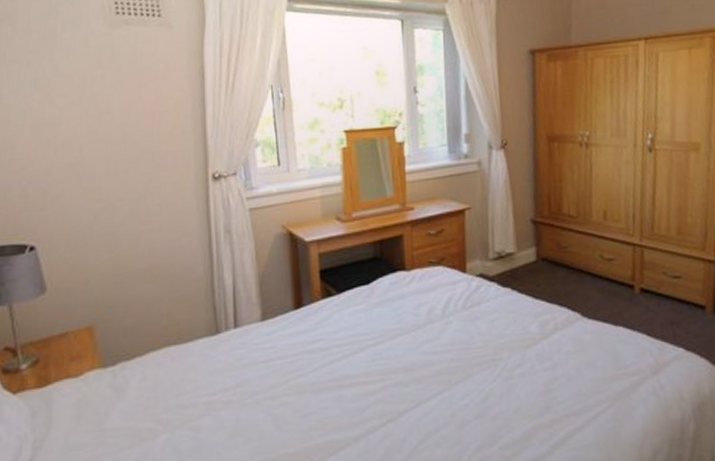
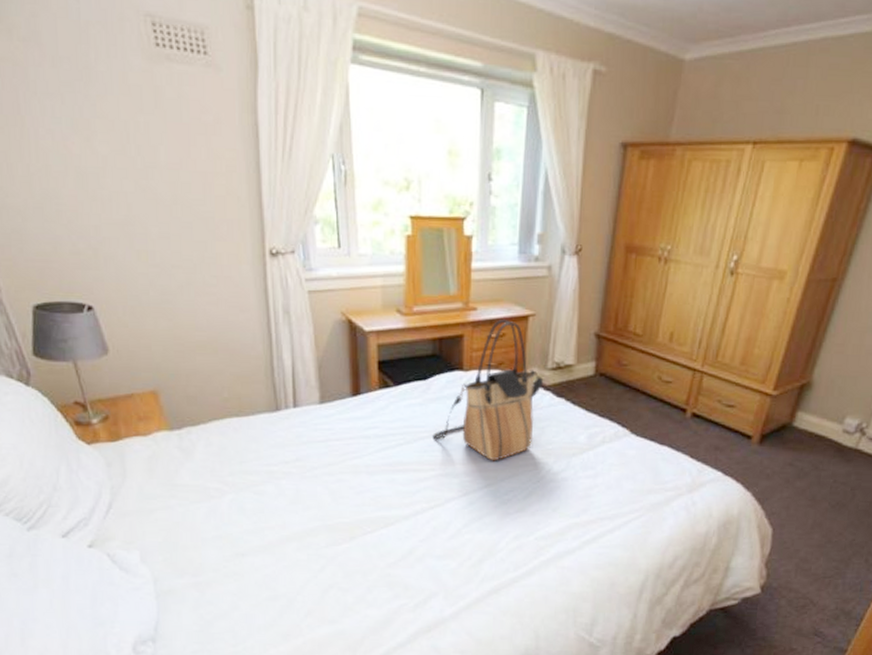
tote bag: none [379,216,487,364] -> present [433,320,544,461]

